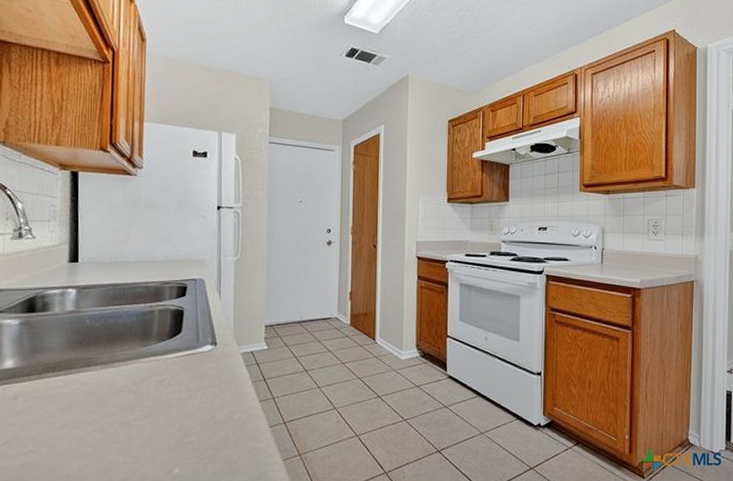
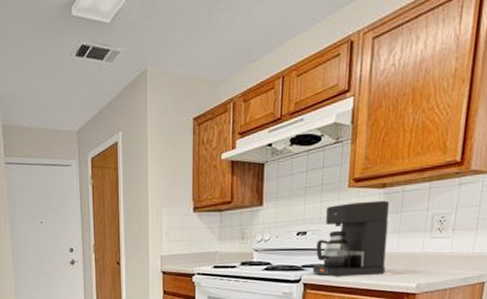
coffee maker: none [553,204,614,271] -> present [312,200,390,278]

